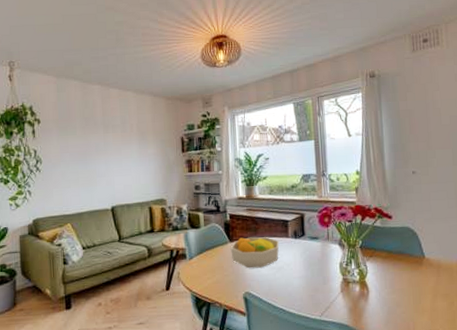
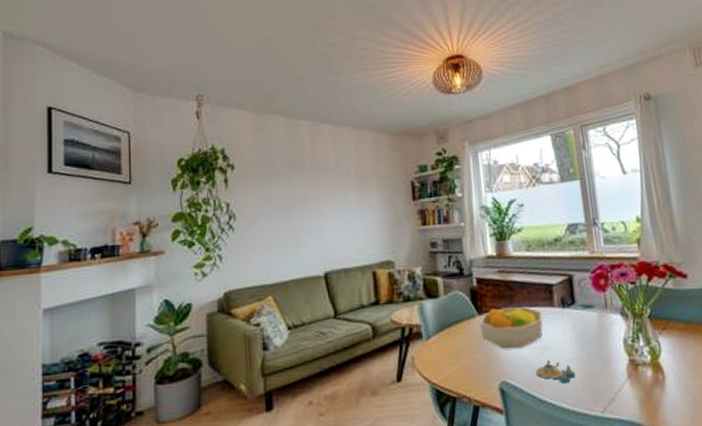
salt and pepper shaker set: none [271,277,301,295] -> present [535,360,575,384]

